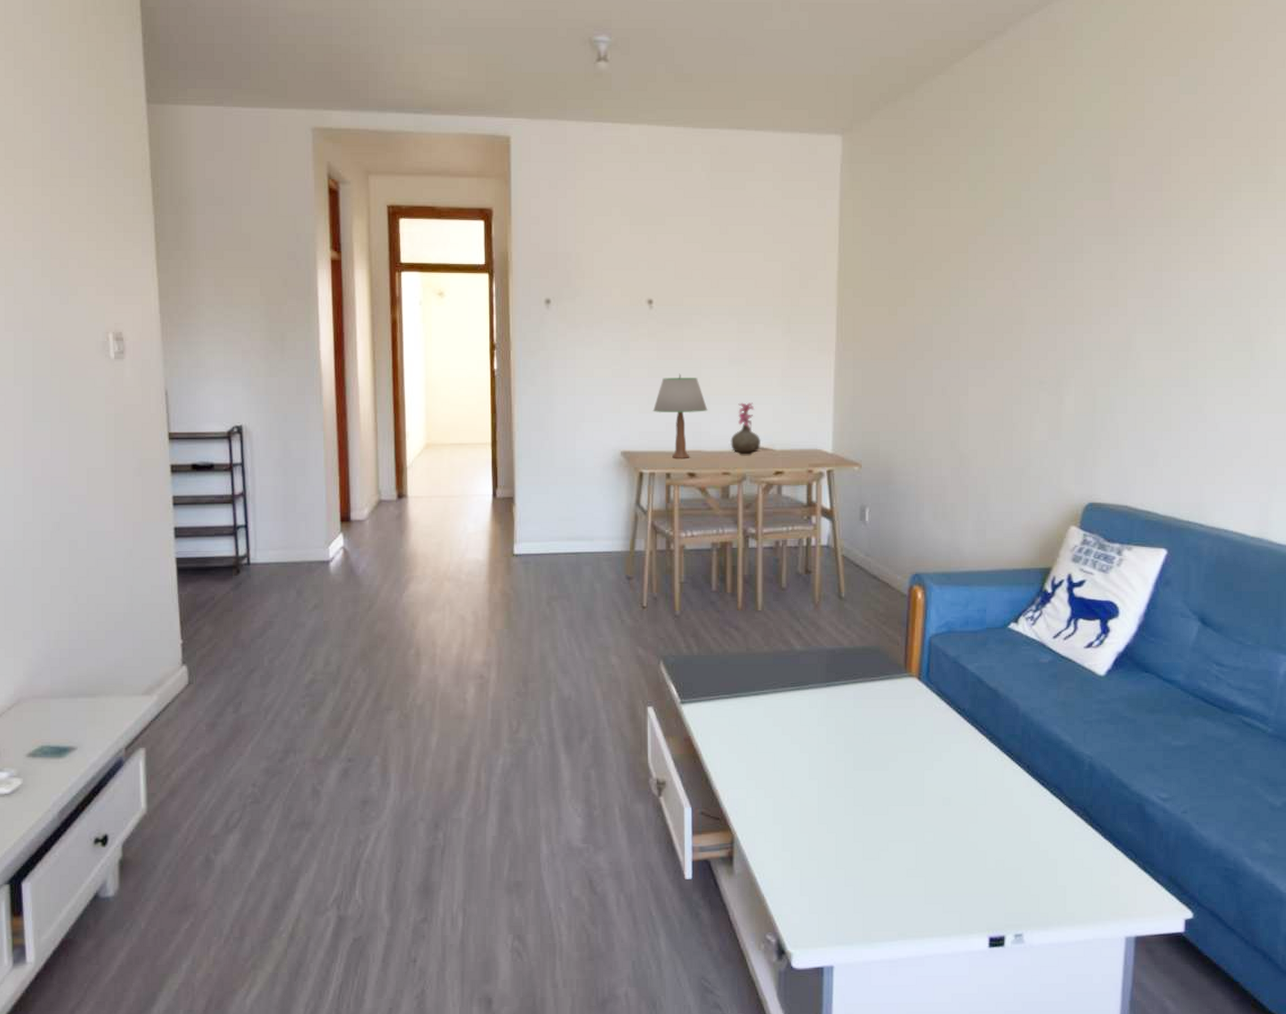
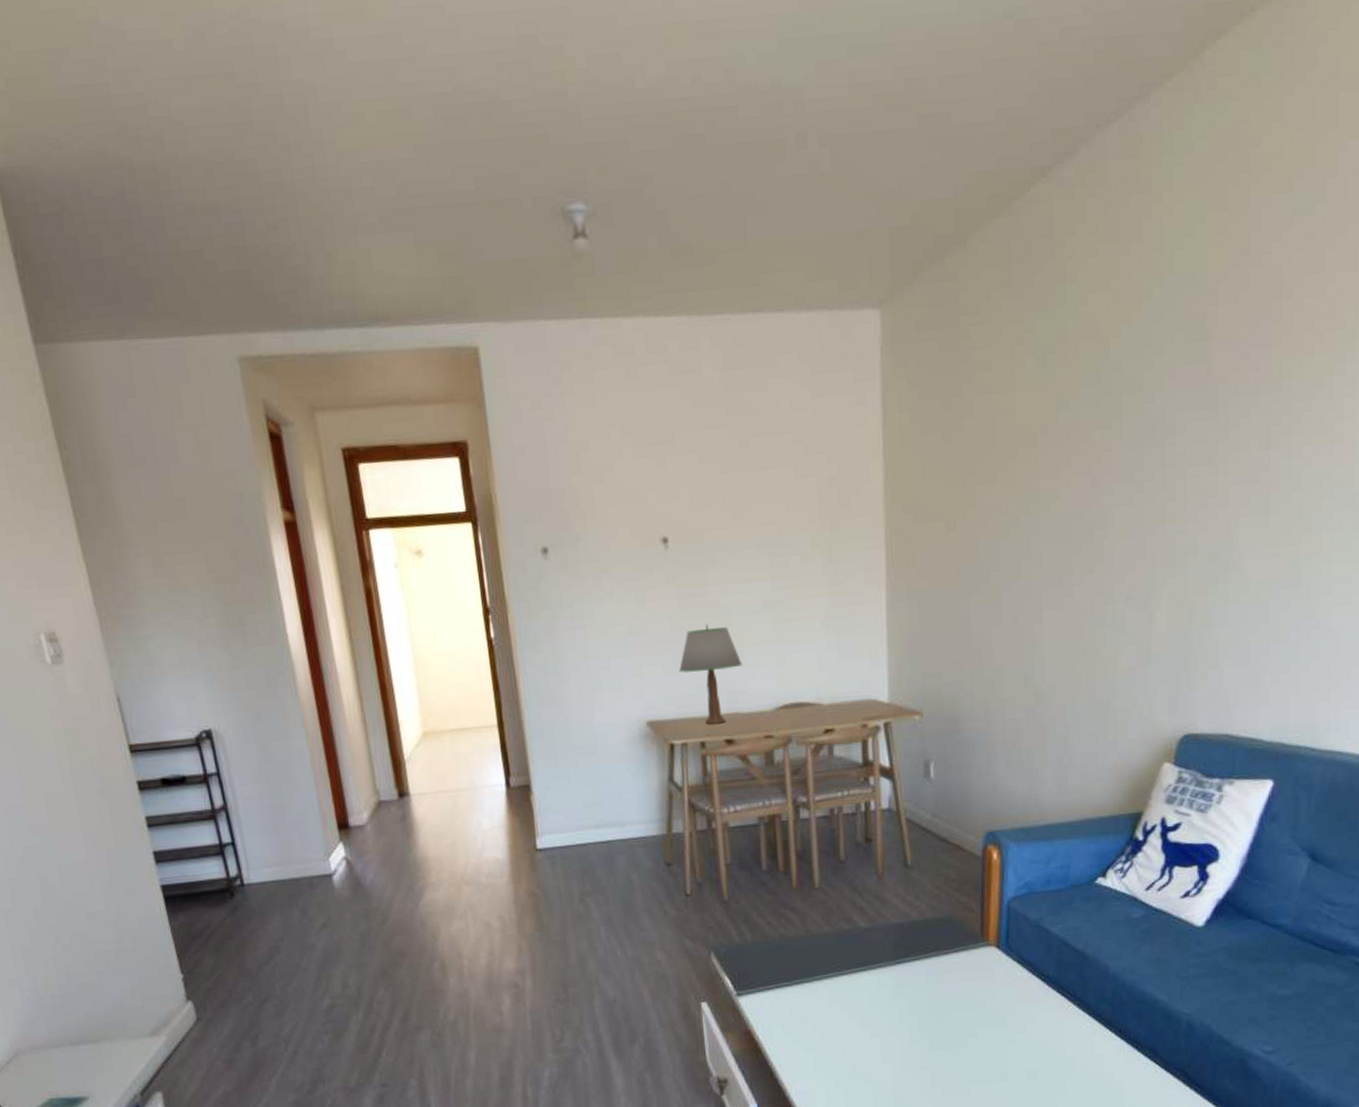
vase: present [730,402,762,456] -> none [771,651,807,715]

